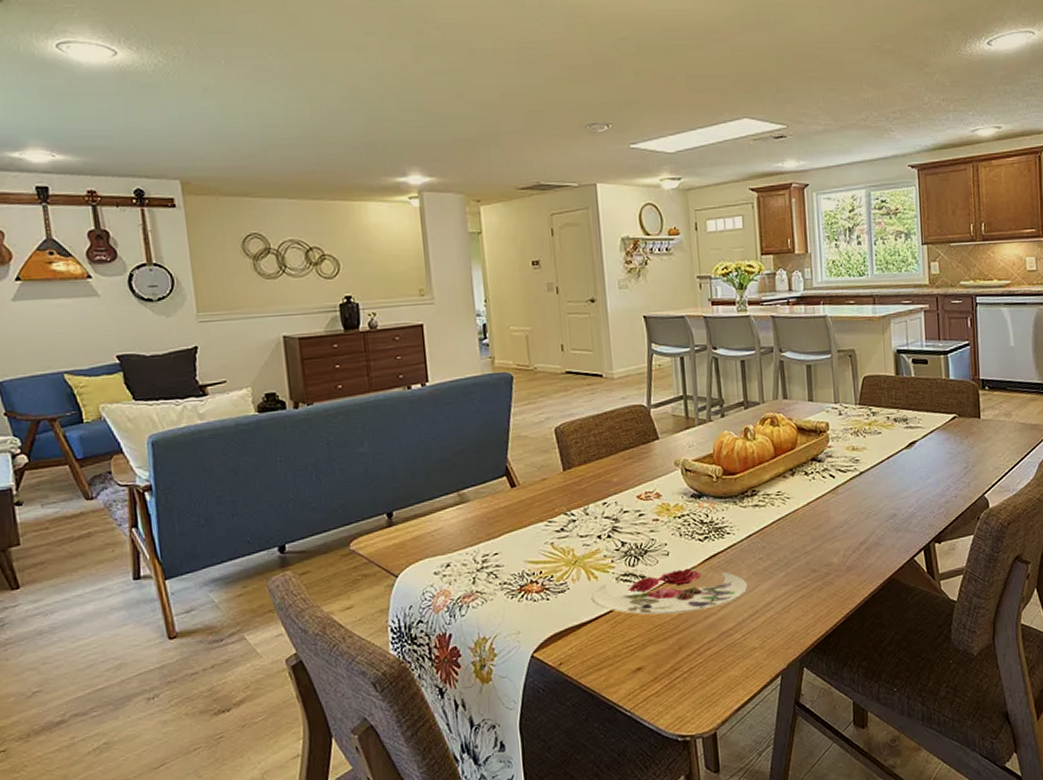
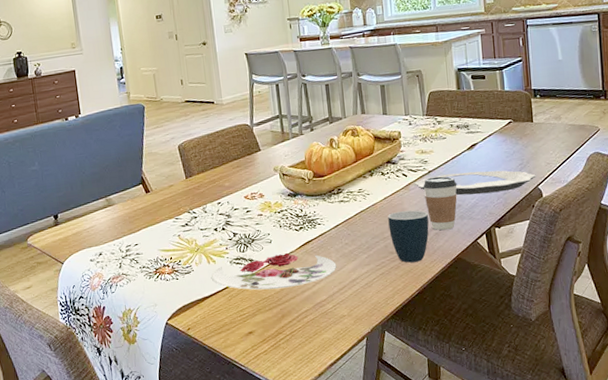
mug: none [811,519,859,584] -> present [388,210,429,263]
plate: none [843,474,982,503] -> present [414,170,536,196]
coffee cup: none [853,479,893,545] -> present [423,176,457,231]

